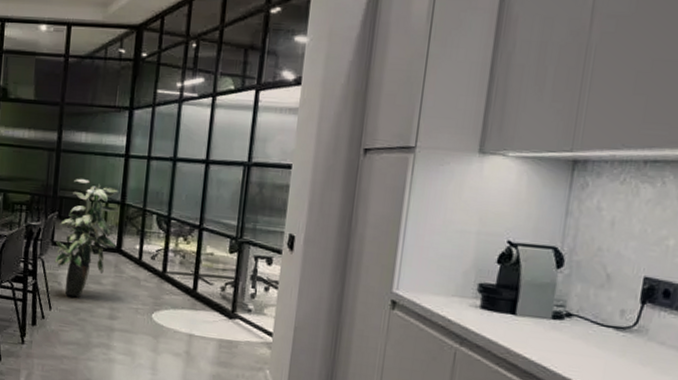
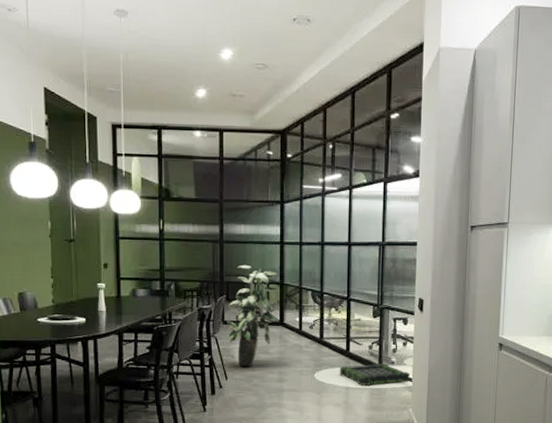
plant pot: none [182,308,271,337] -> present [339,363,411,386]

